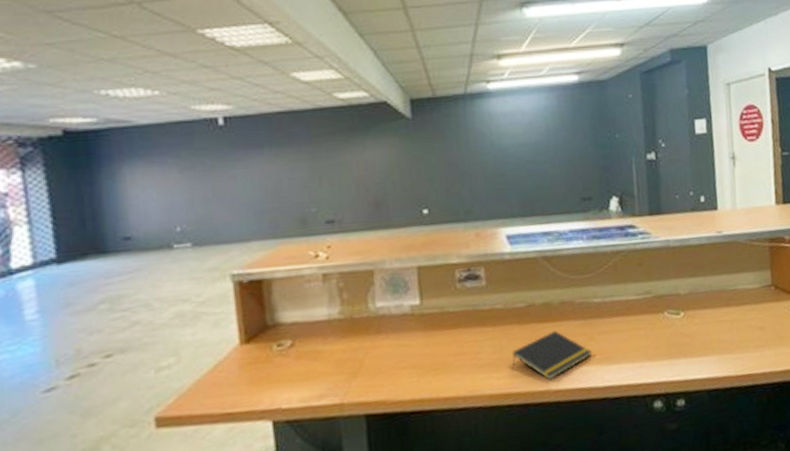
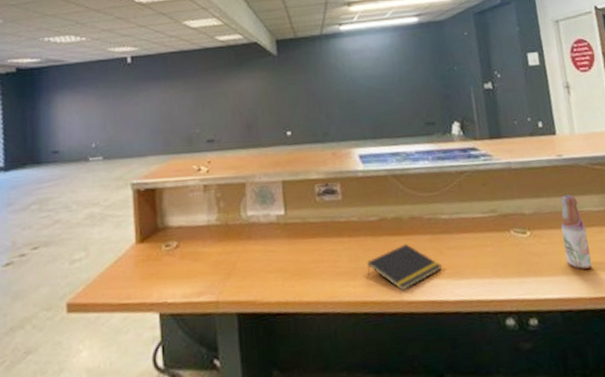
bottle: none [715,273,742,348] -> present [561,194,592,269]

